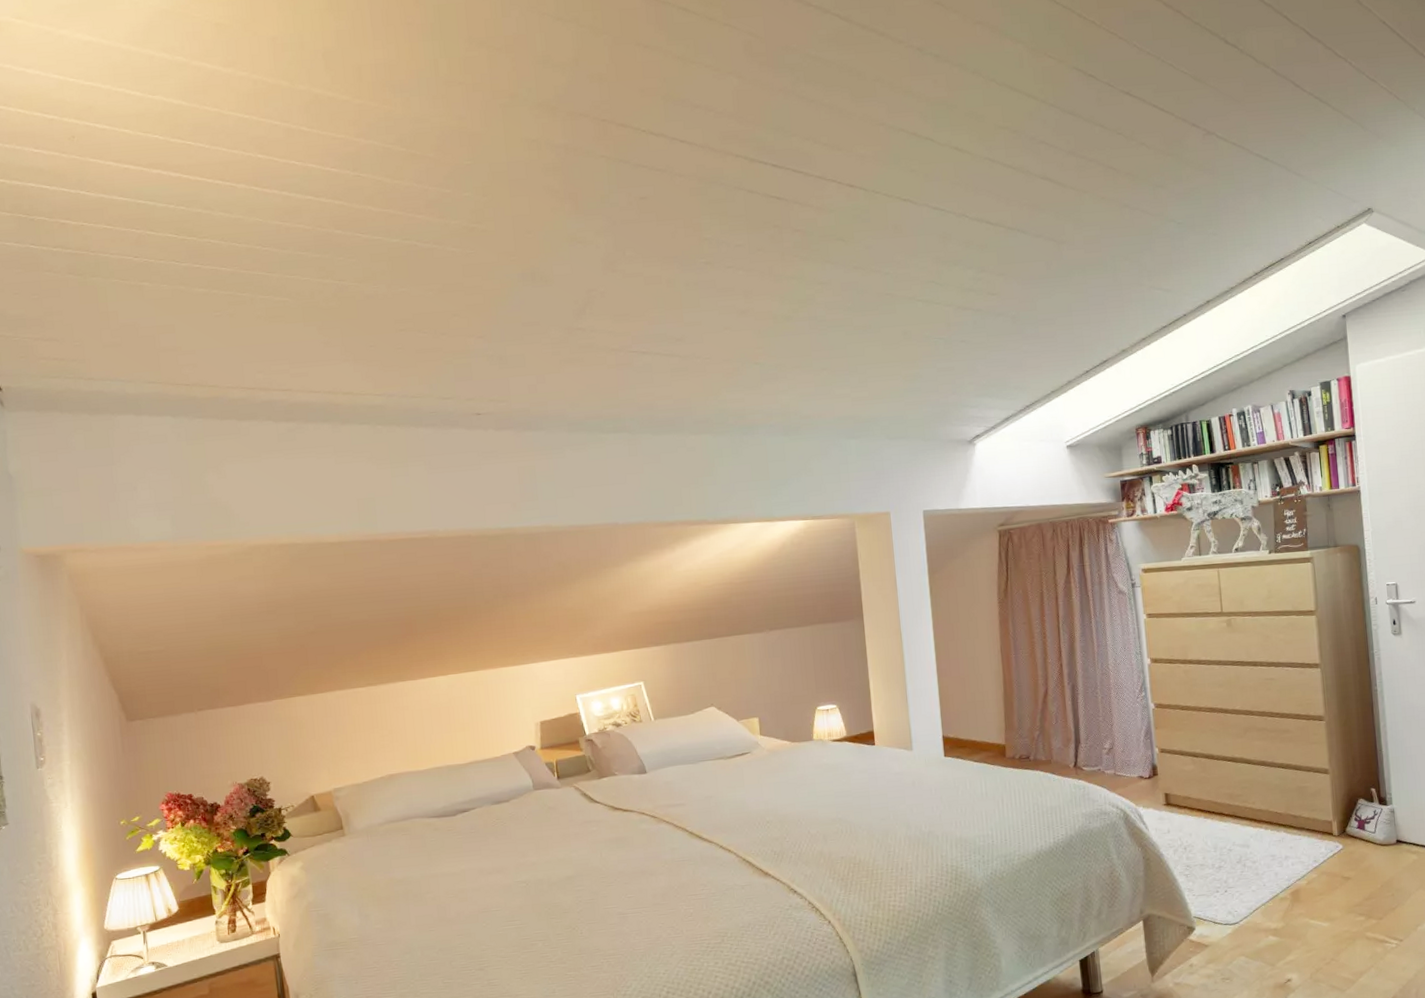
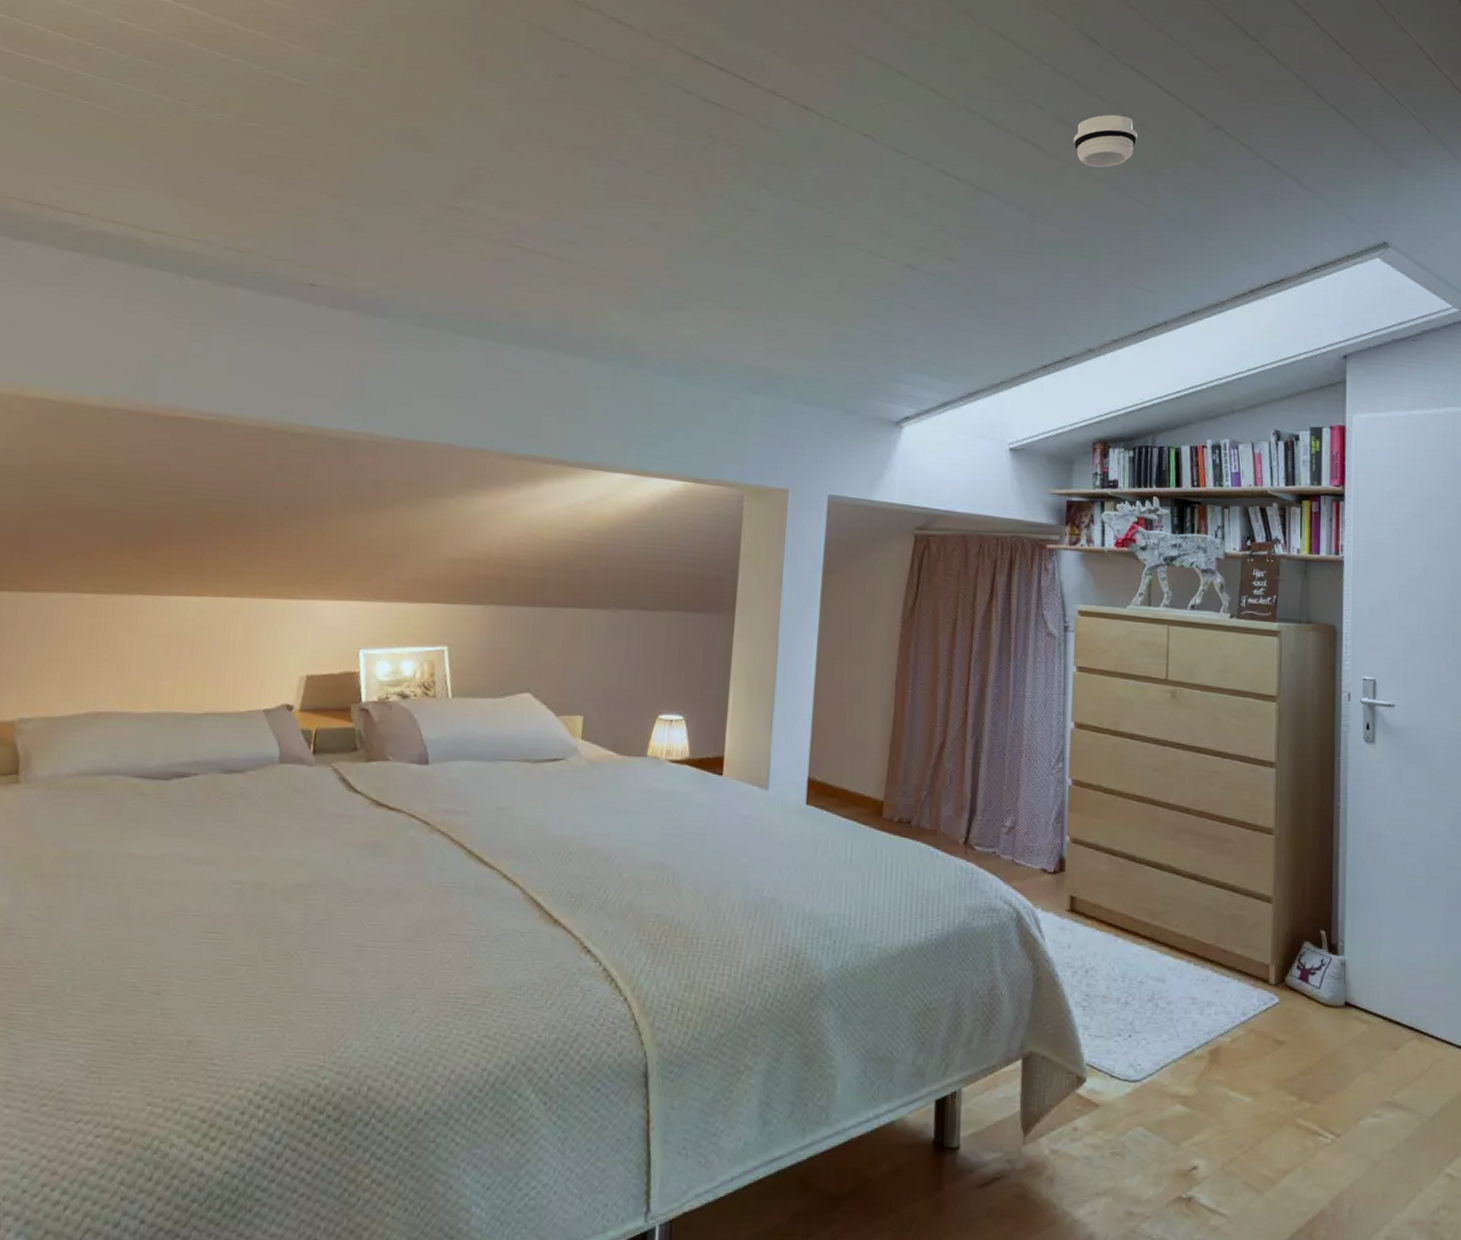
smoke detector: none [1084,139,1141,190] -> present [1073,114,1138,168]

